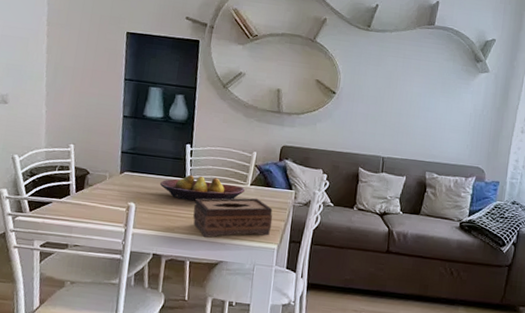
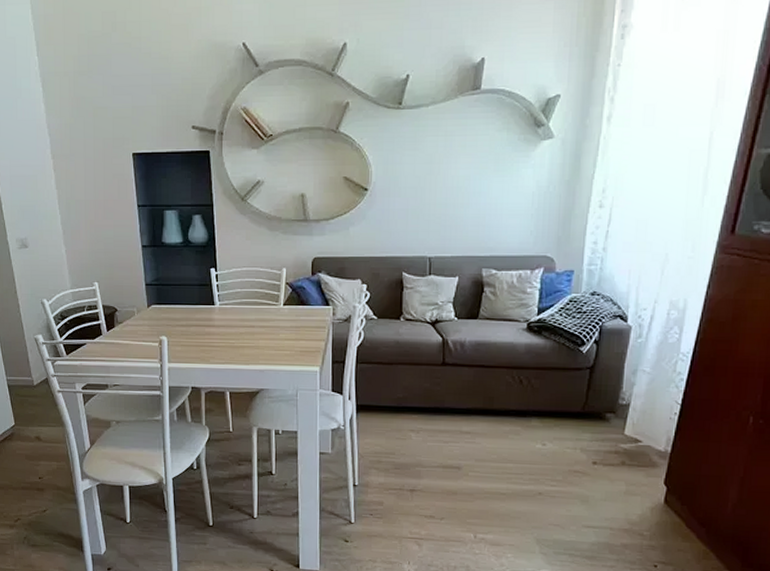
fruit bowl: present [159,174,245,201] -> none [188,300,278,328]
tissue box: present [193,198,273,238] -> none [227,318,312,365]

